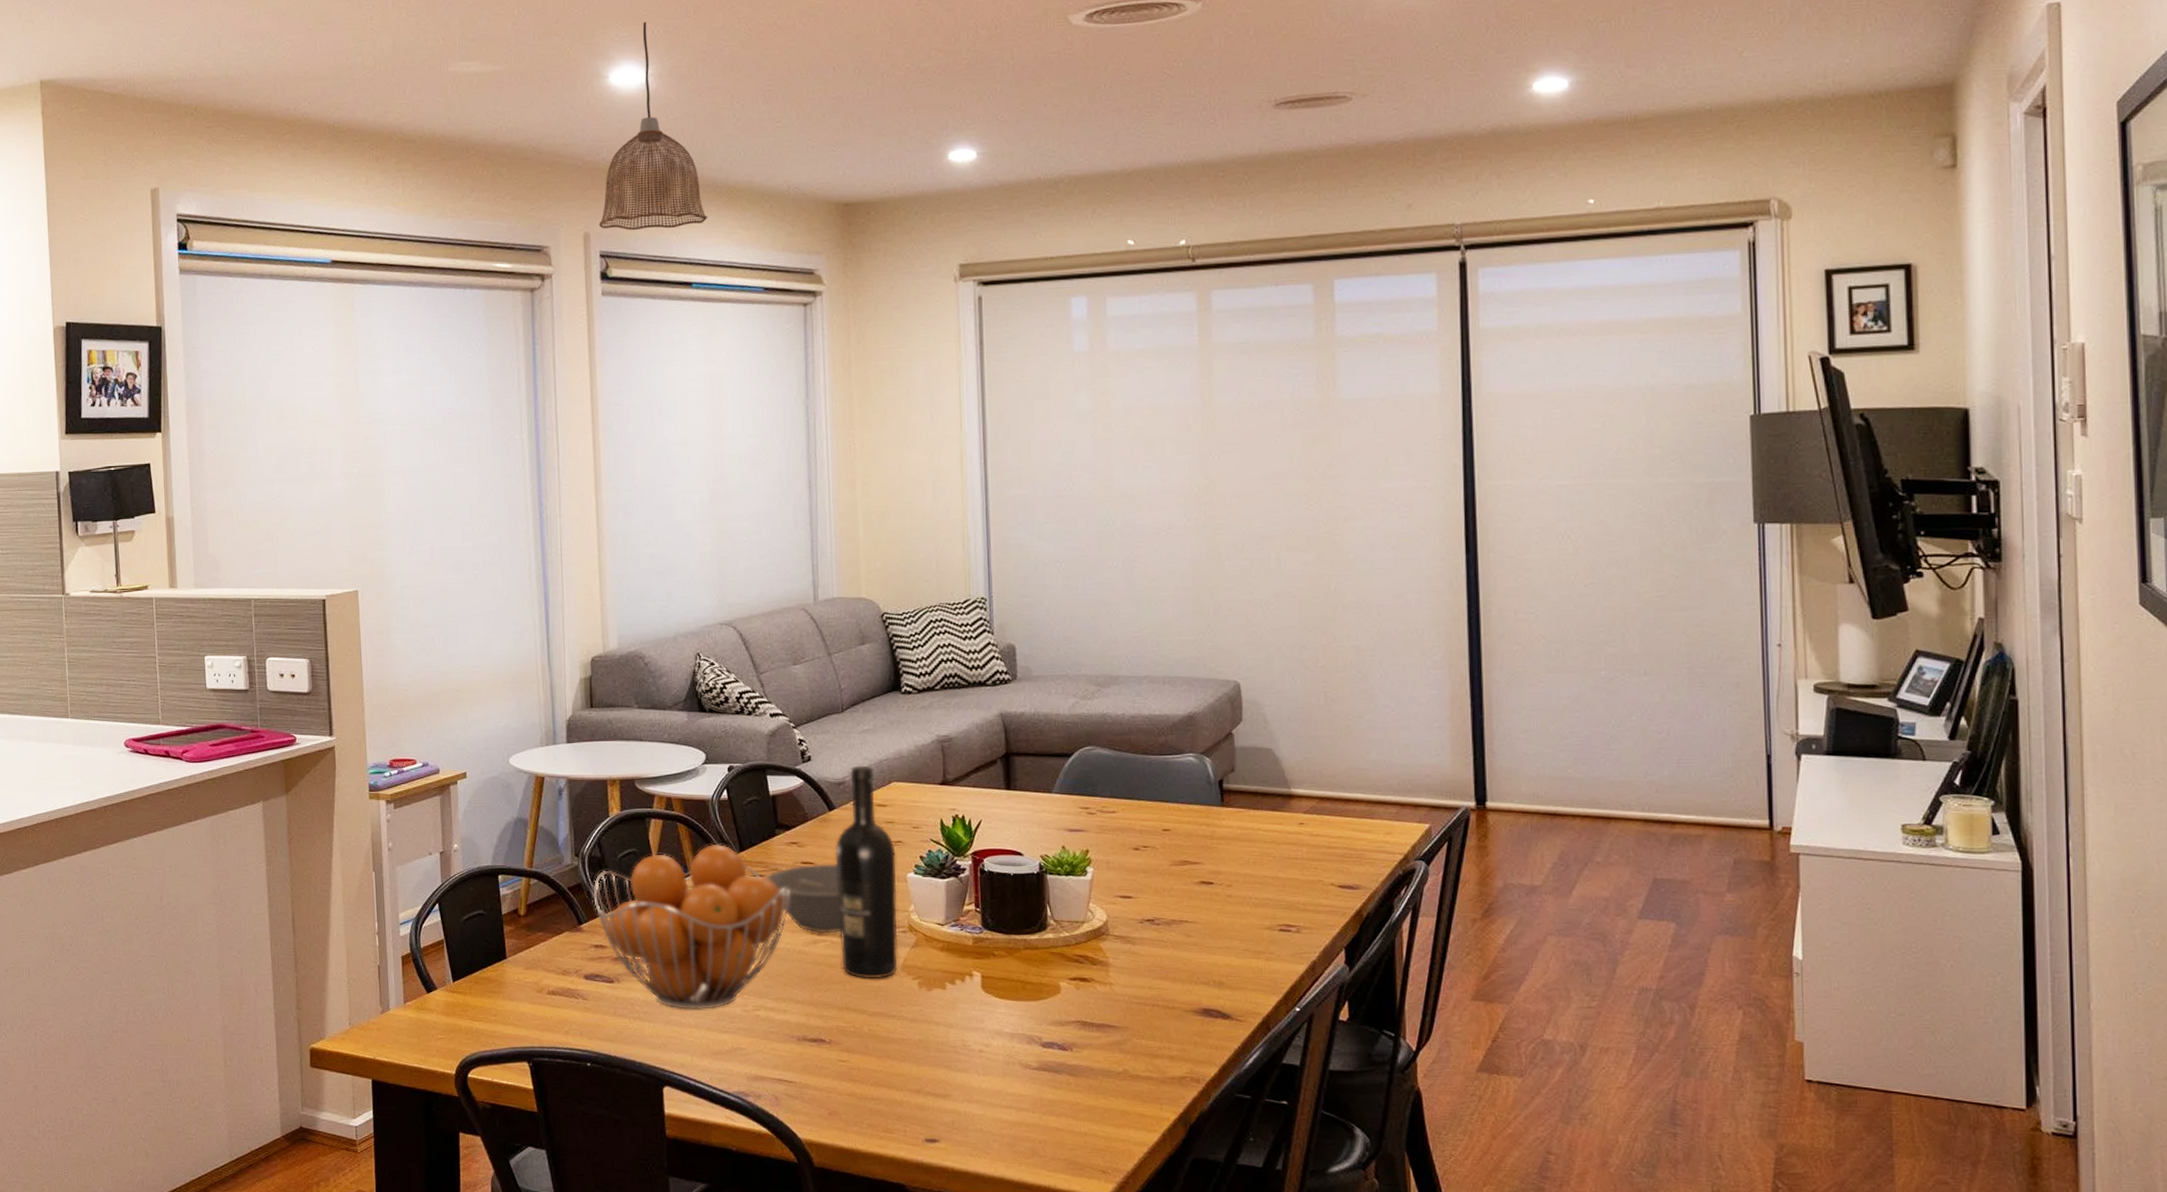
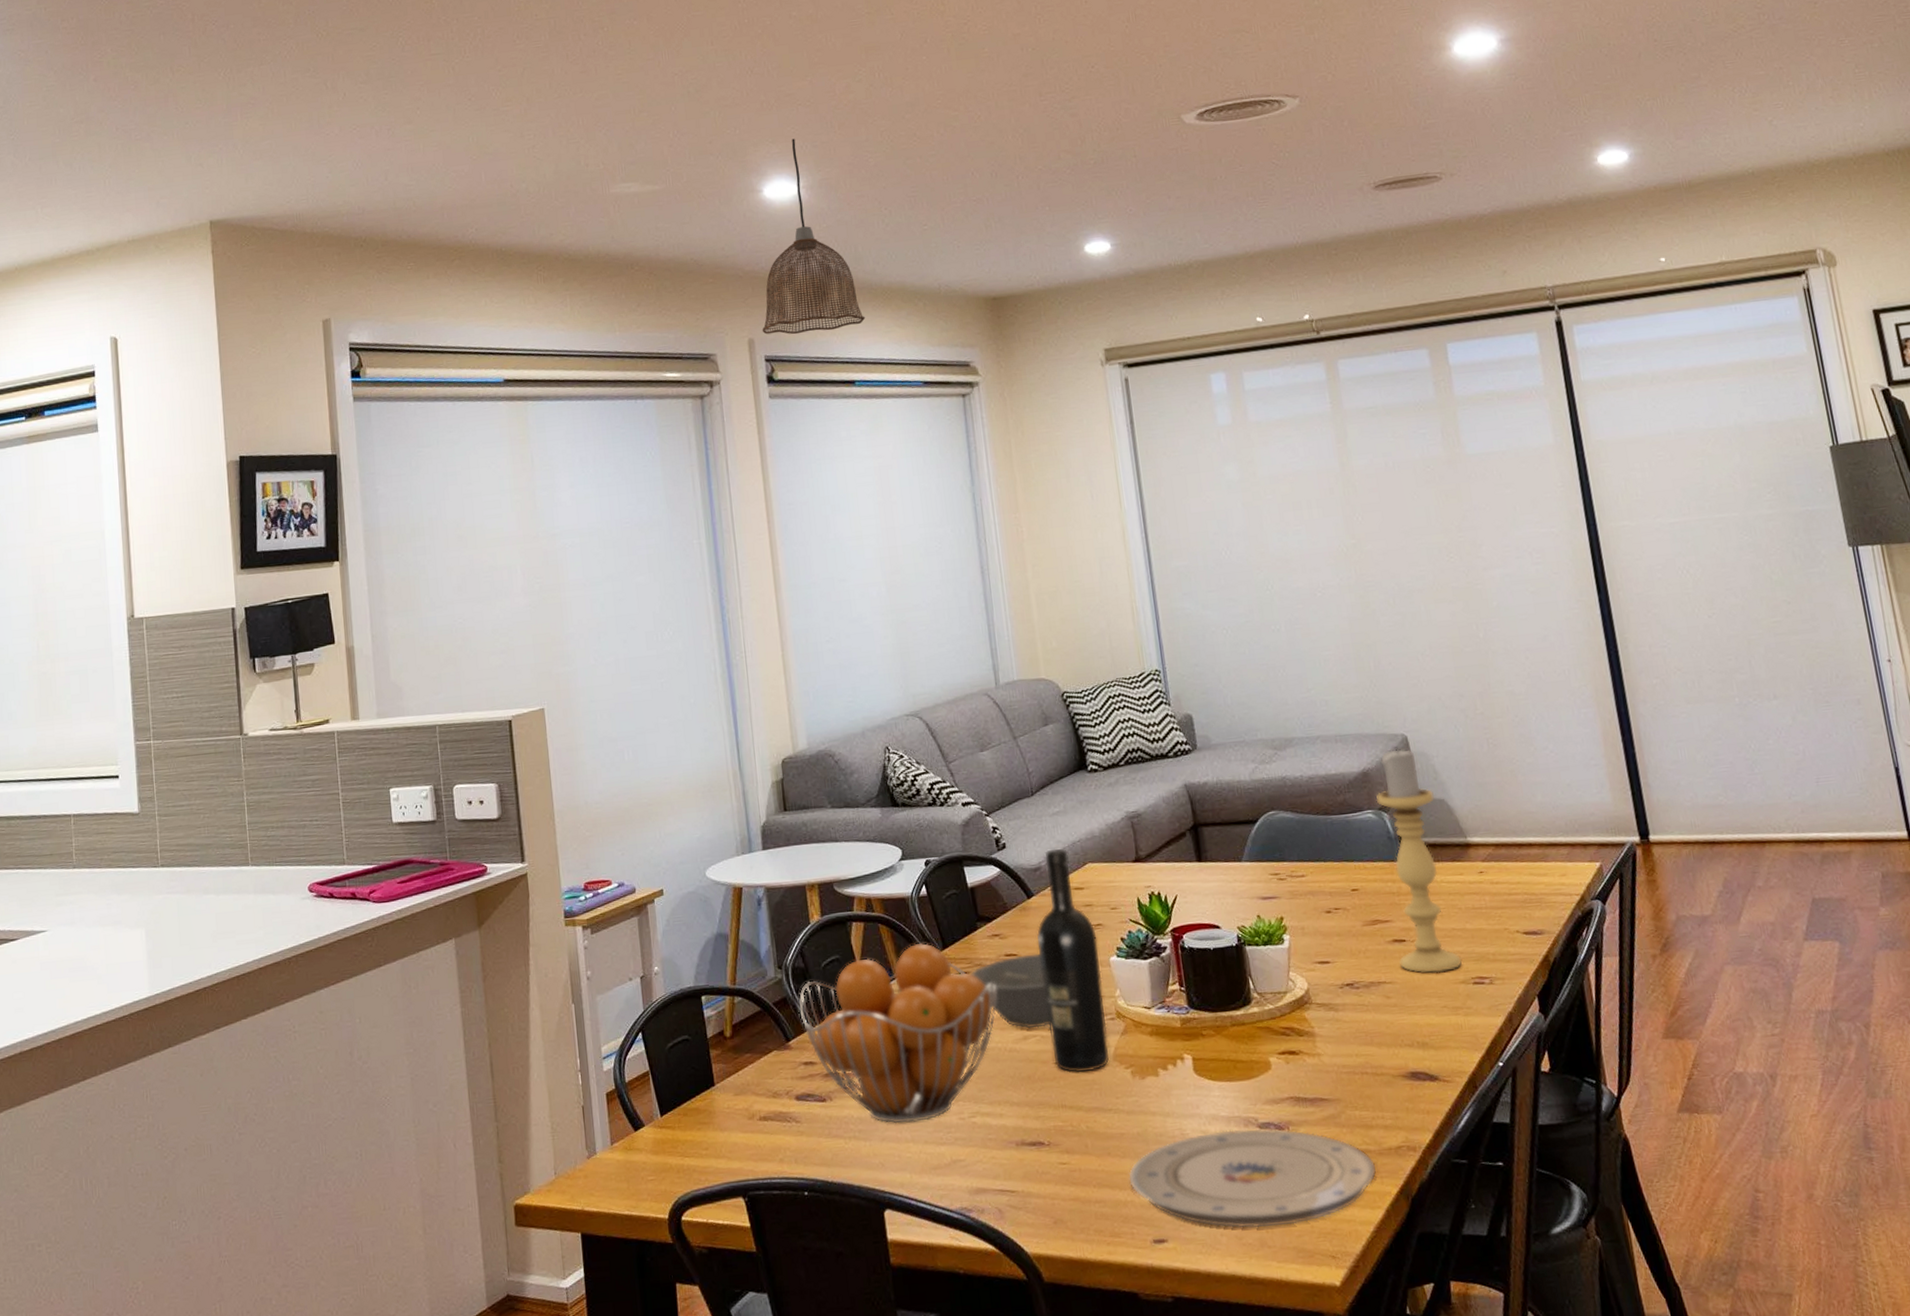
plate: none [906,1046,1157,1139] -> present [1128,1128,1377,1228]
candle holder: none [1199,693,1271,917] -> present [1376,747,1463,973]

